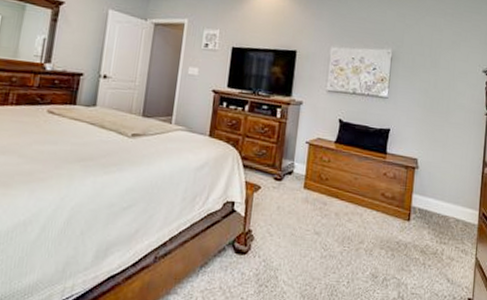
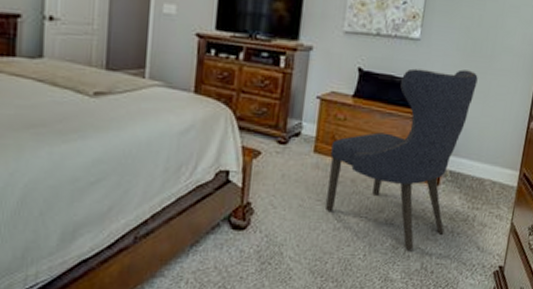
chair: none [314,121,437,280] -> present [326,68,478,250]

